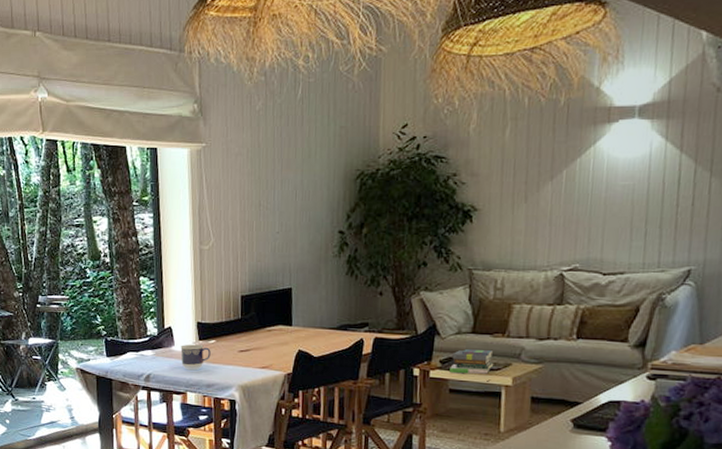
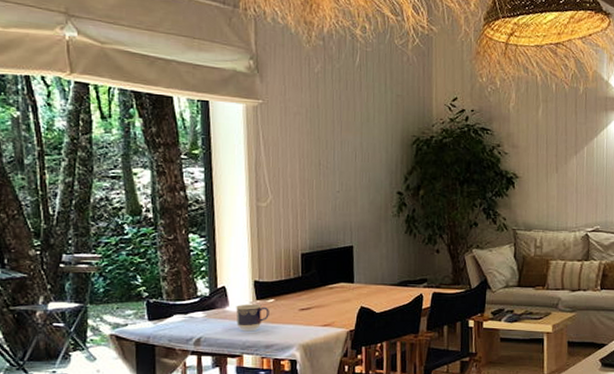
books: present [450,349,494,374] -> none [500,301,537,323]

